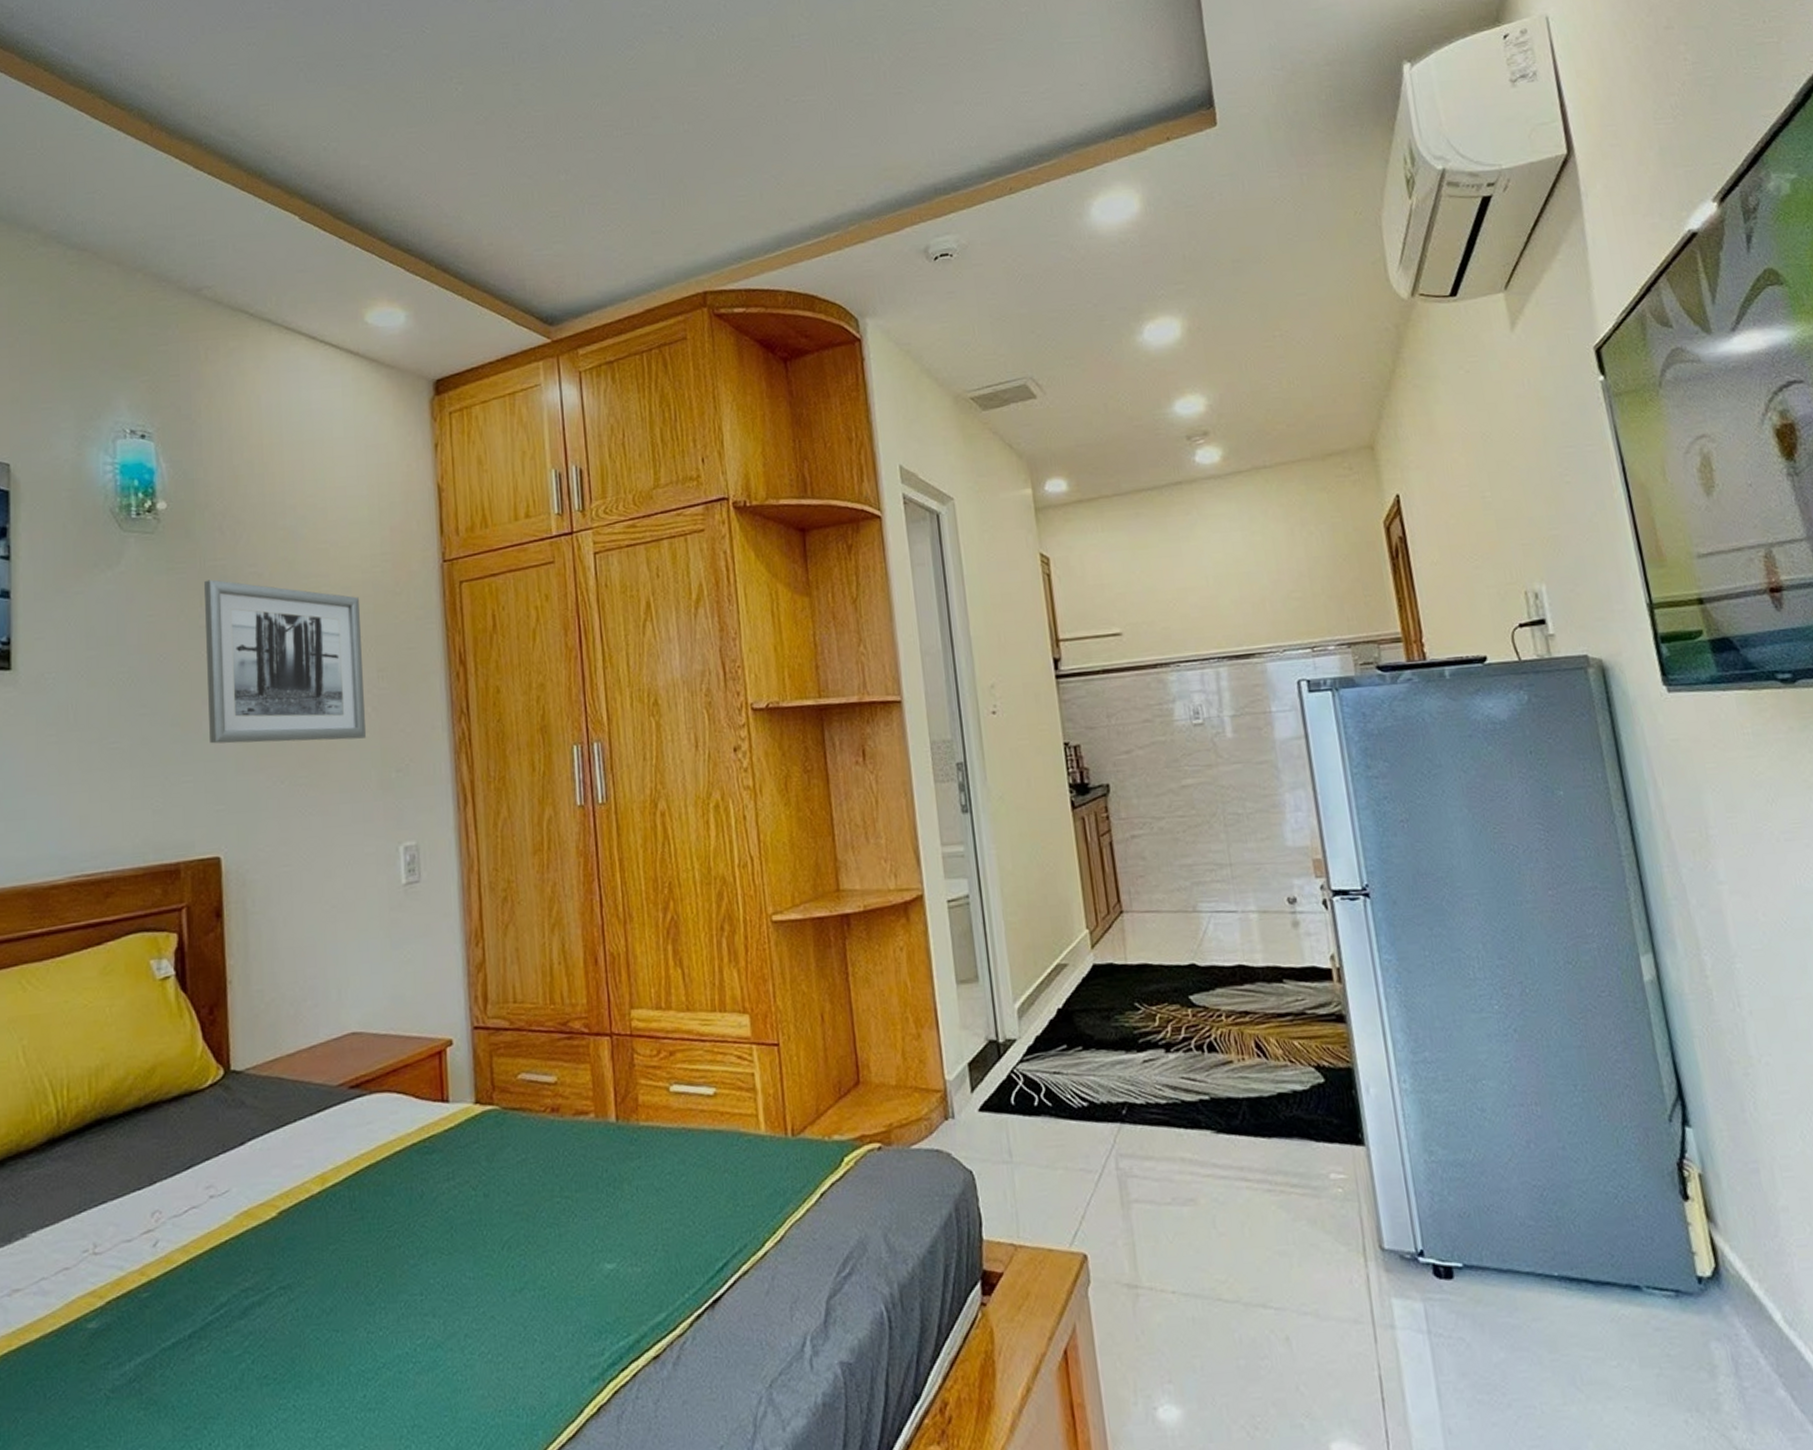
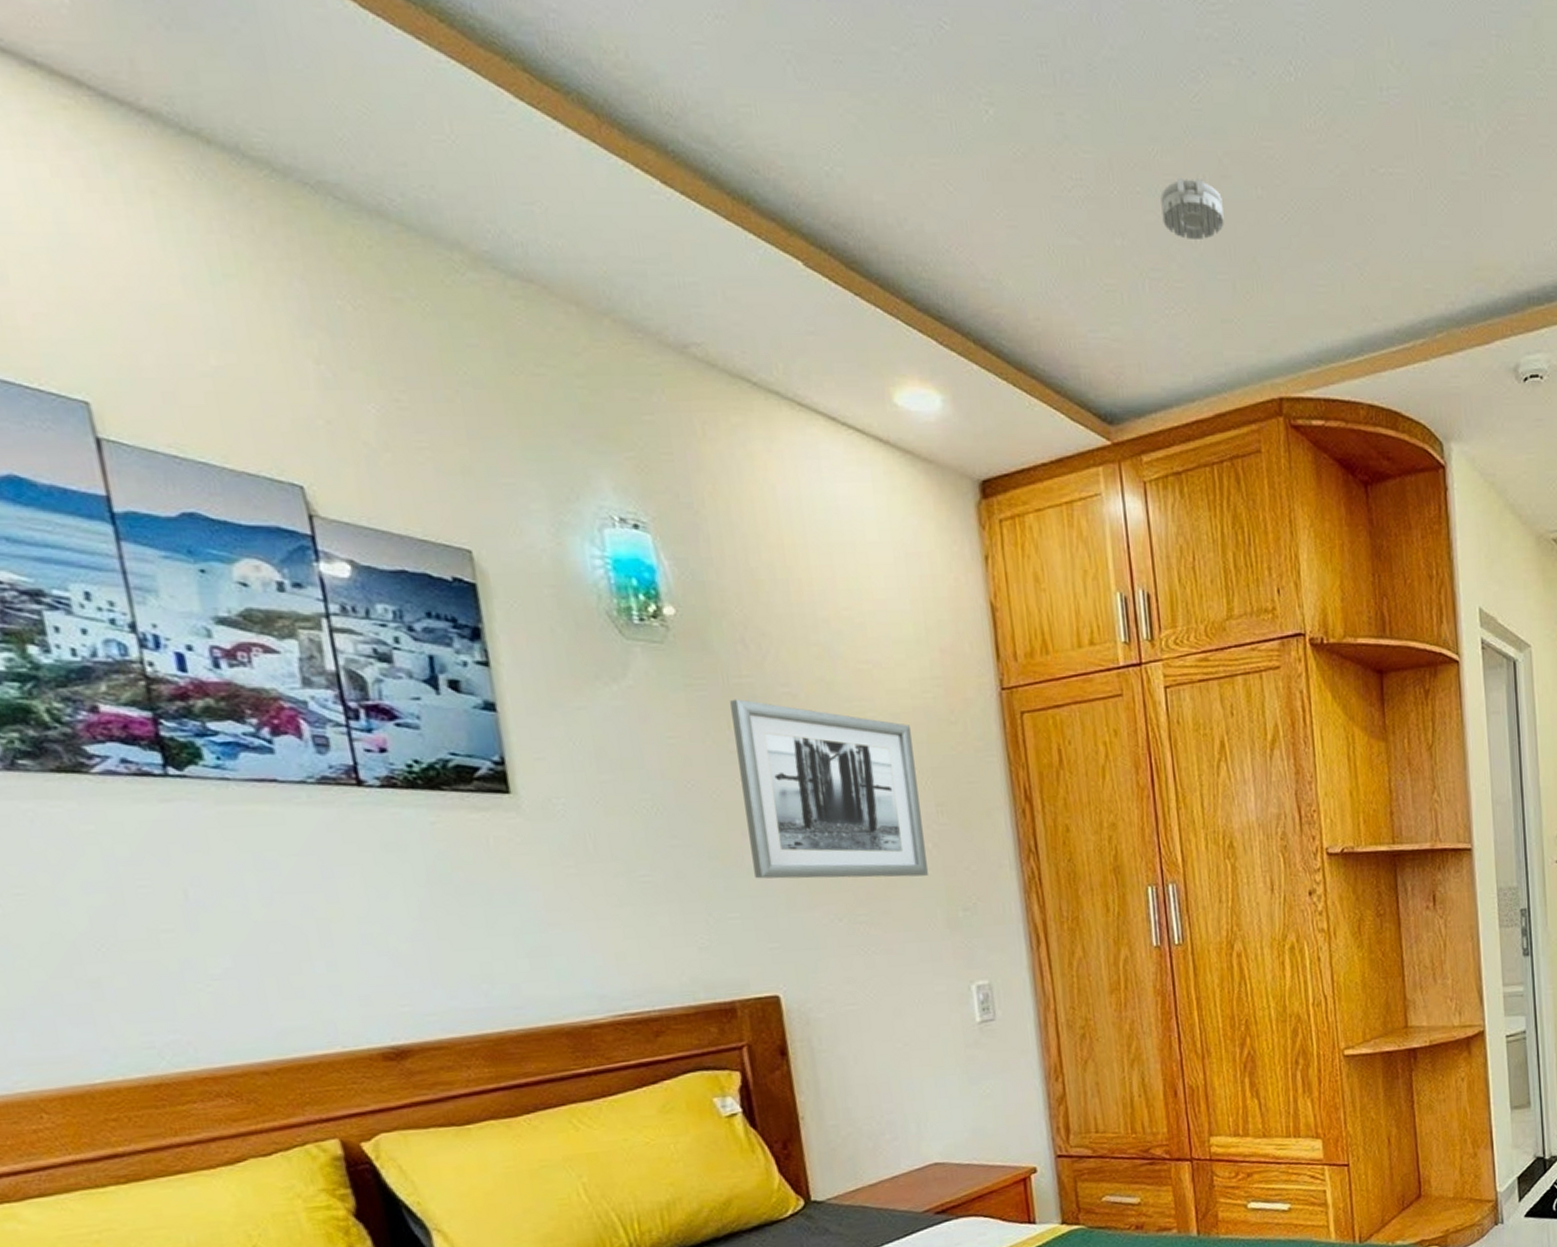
smoke detector: none [600,121,655,170] -> present [1160,178,1224,241]

